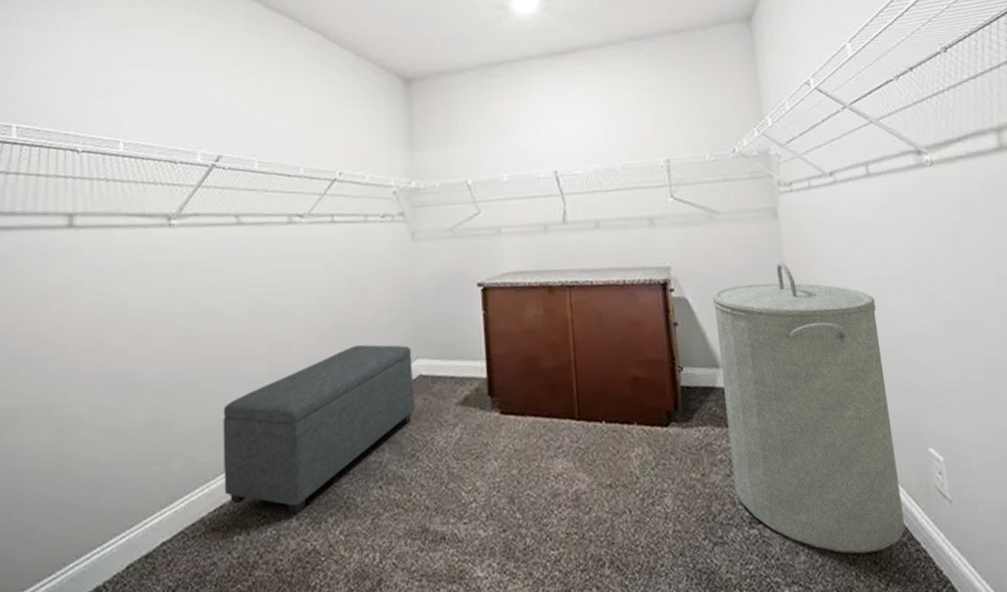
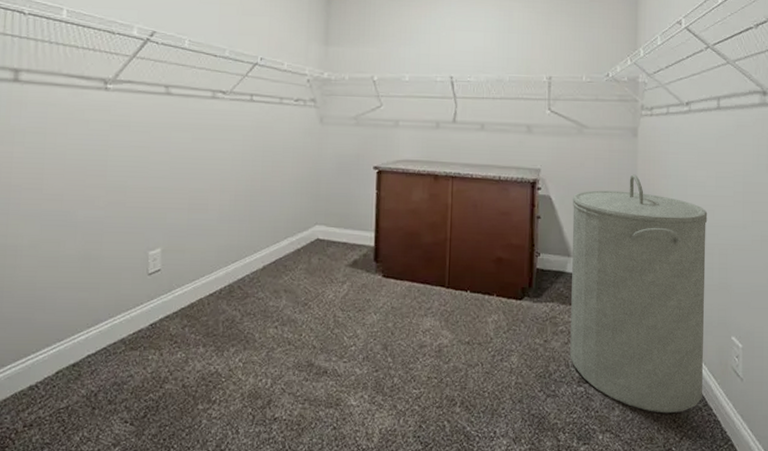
ottoman: present [223,344,415,514] -> none [142,209,312,343]

